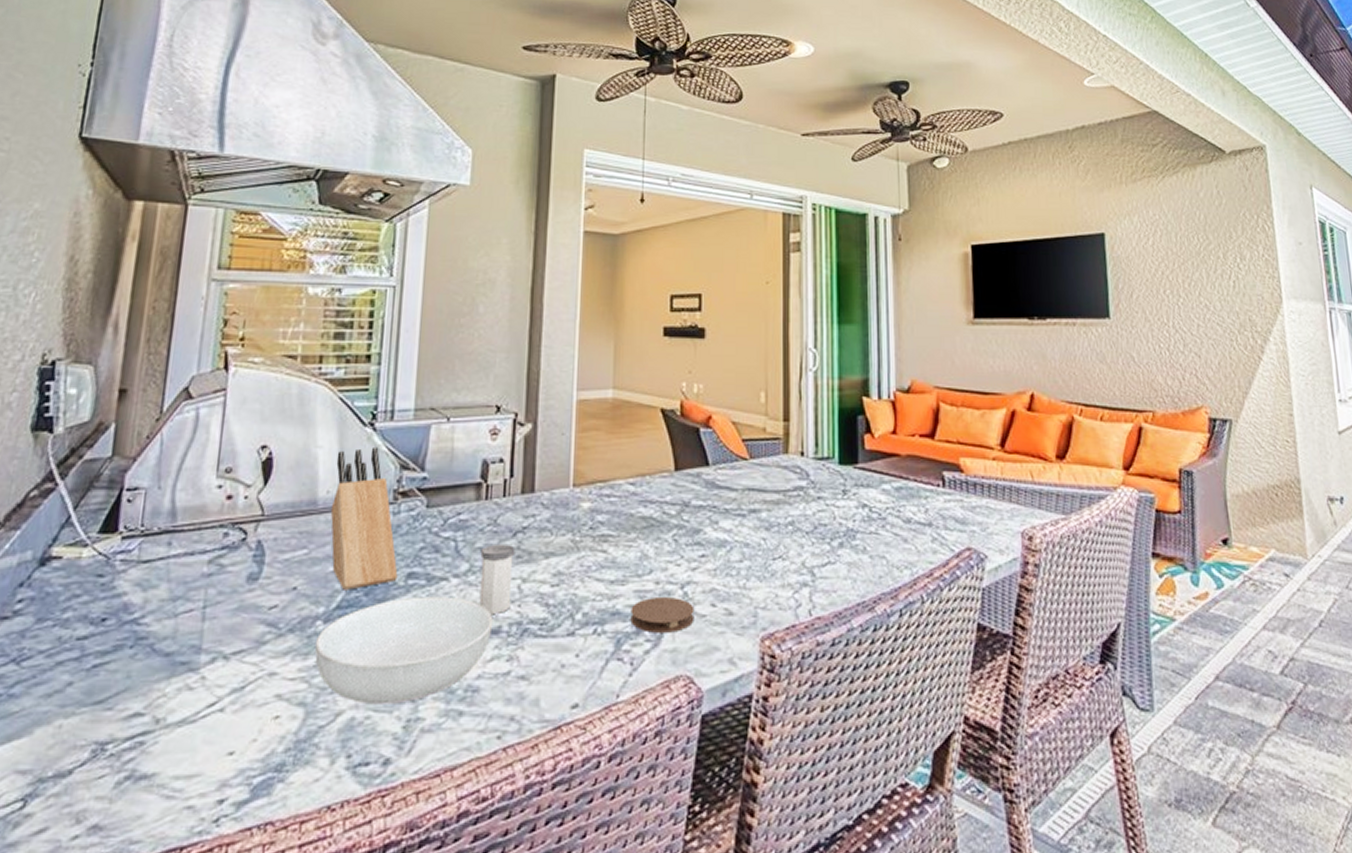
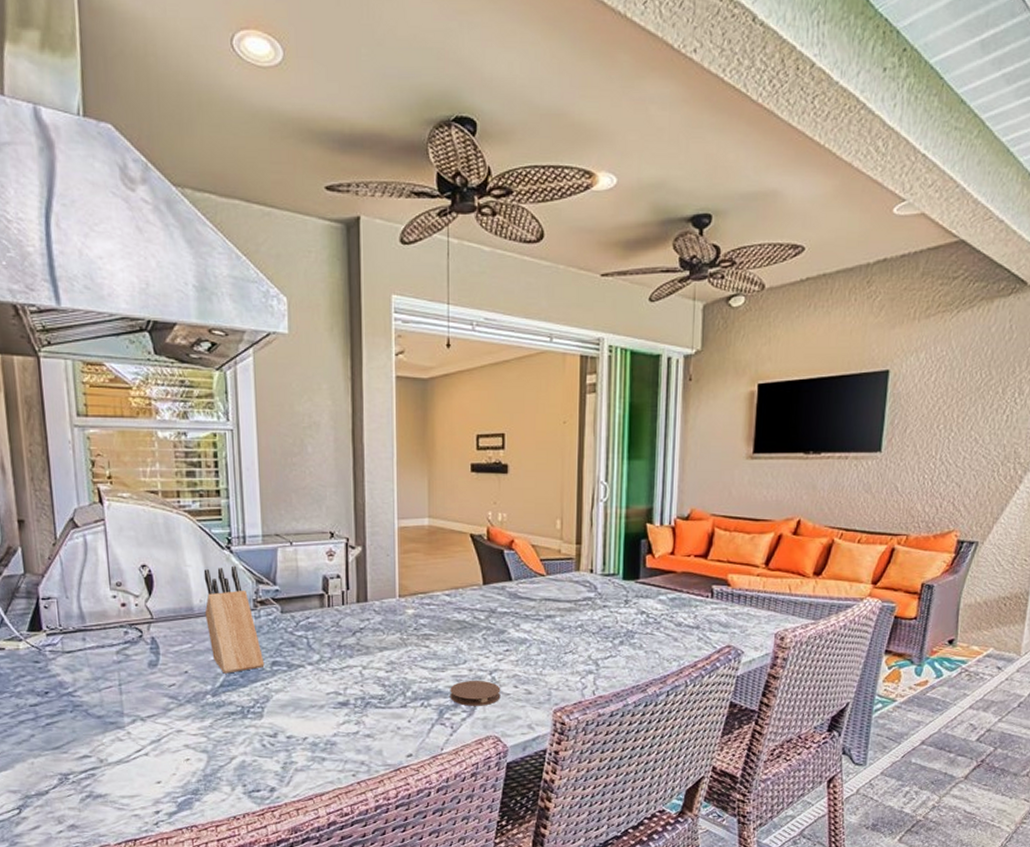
serving bowl: present [314,596,493,705] -> none [207,679,343,752]
salt shaker: present [479,543,516,614] -> none [328,640,356,691]

